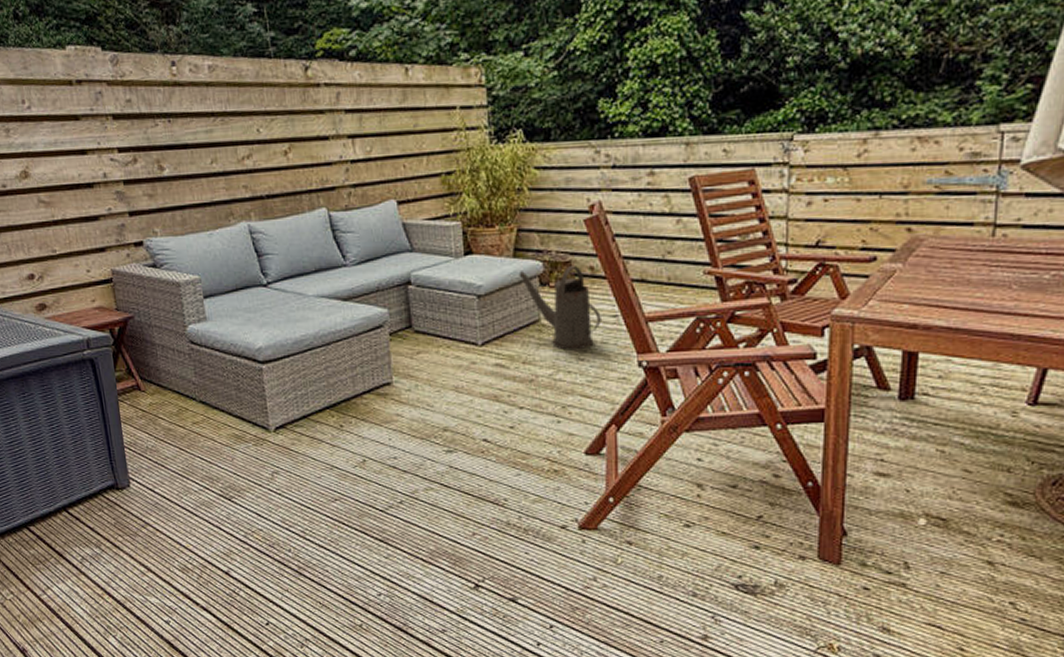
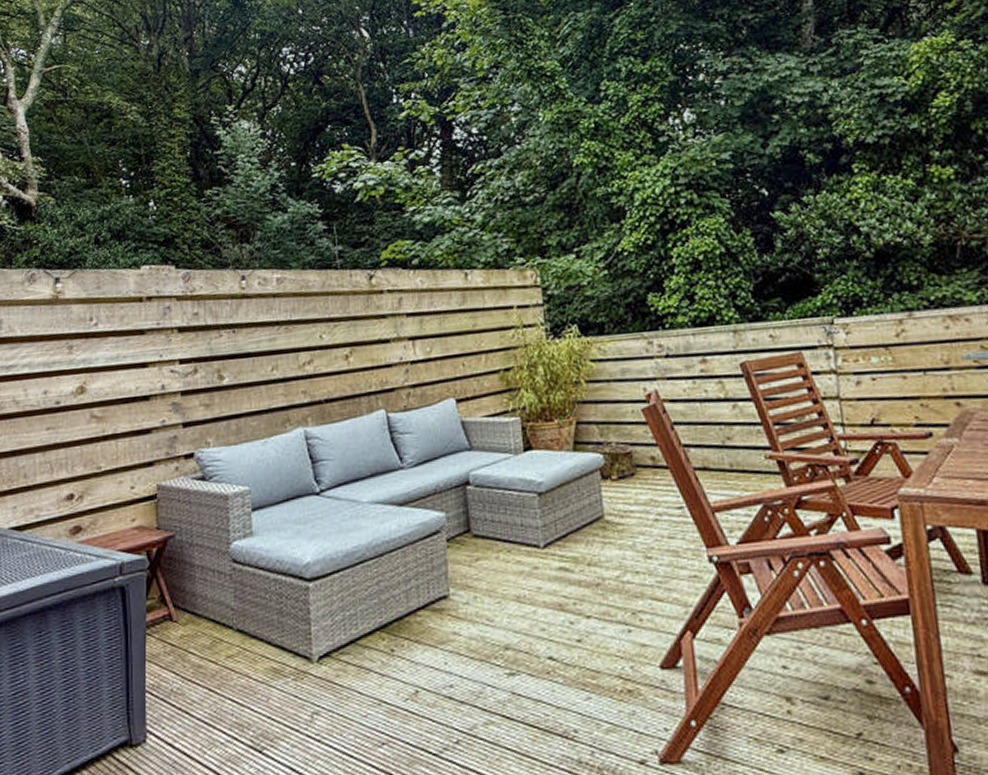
watering can: present [518,266,601,351] -> none [579,456,667,549]

